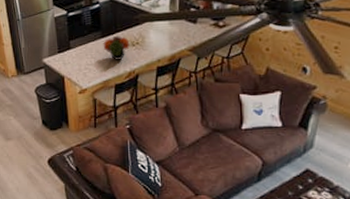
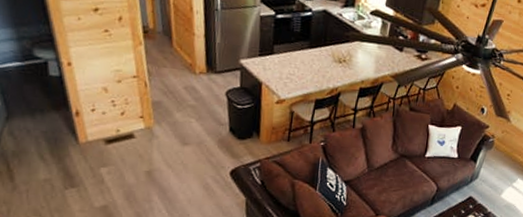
flower arrangement: present [103,35,130,60] -> none [309,48,337,75]

